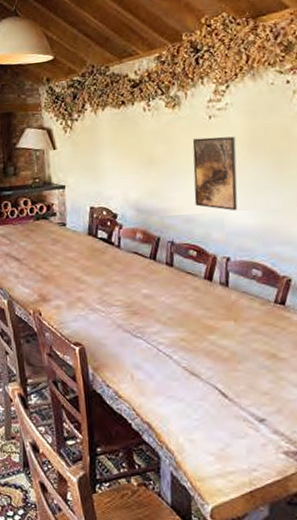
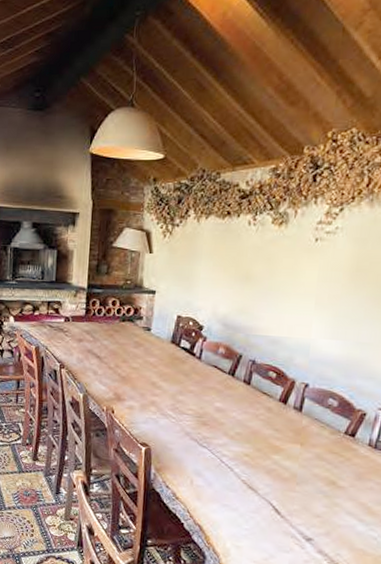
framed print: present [192,136,238,211] -> none [283,260,339,339]

